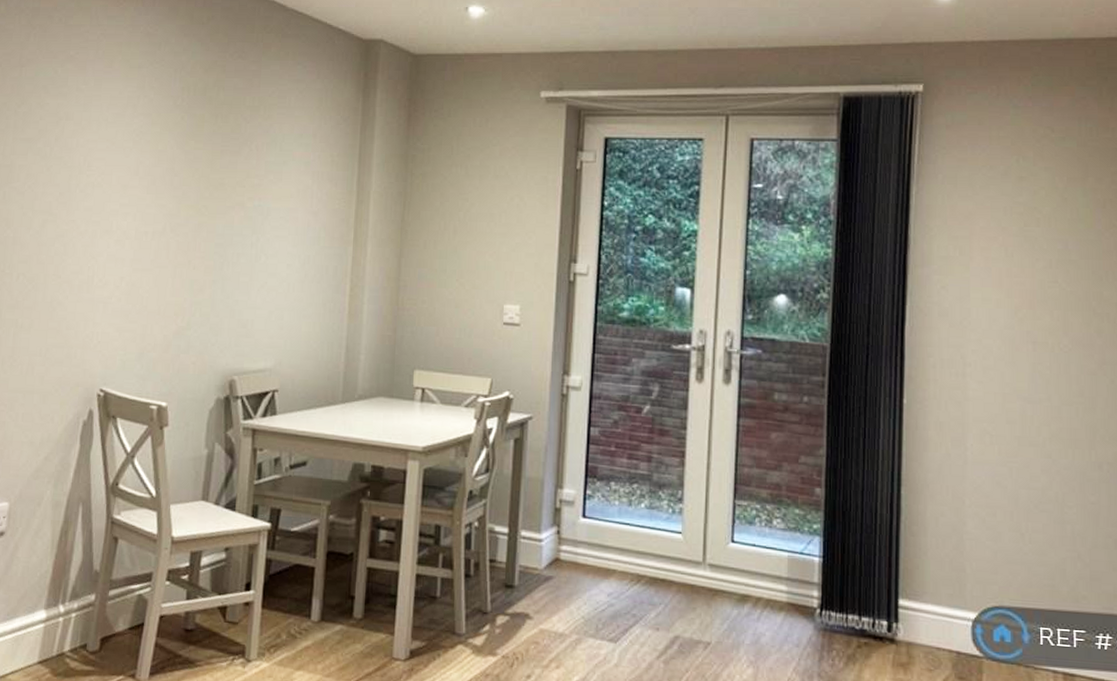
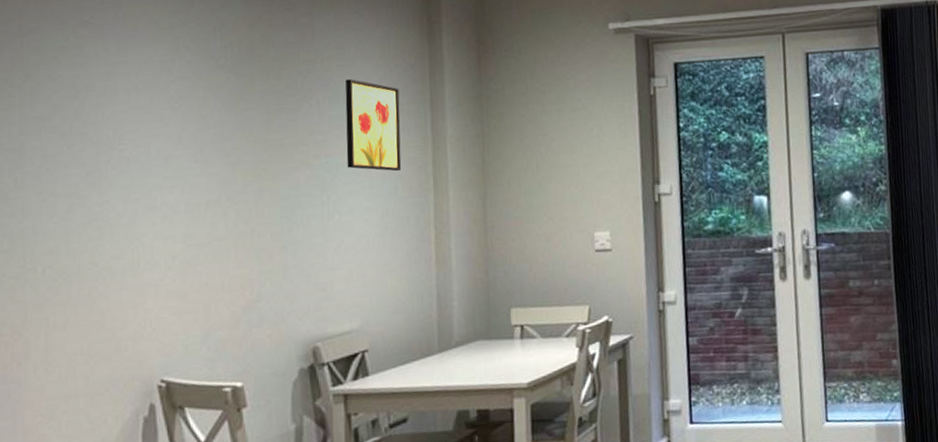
wall art: none [277,128,331,221] -> present [345,79,402,172]

